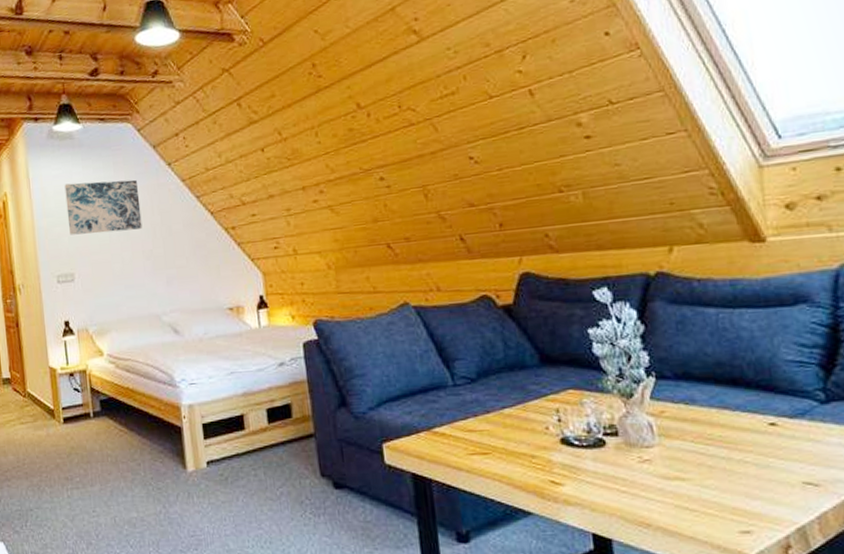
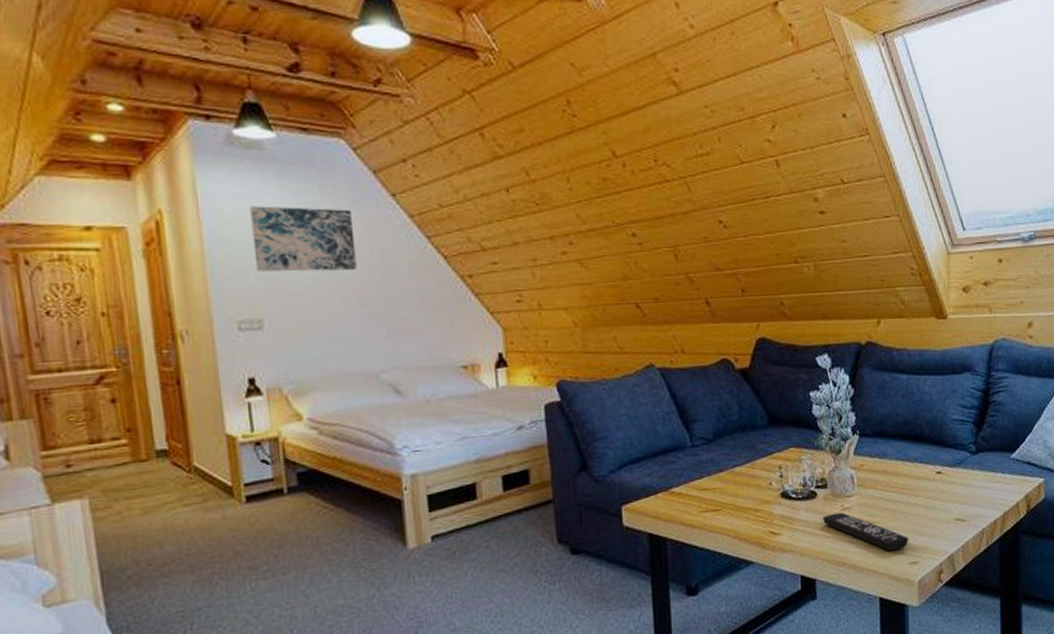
remote control: none [615,464,737,515] -> present [823,512,909,551]

